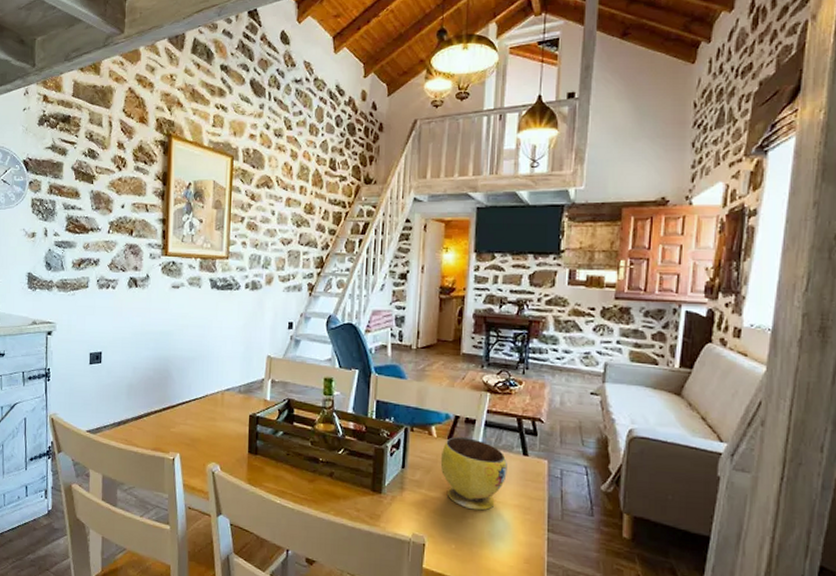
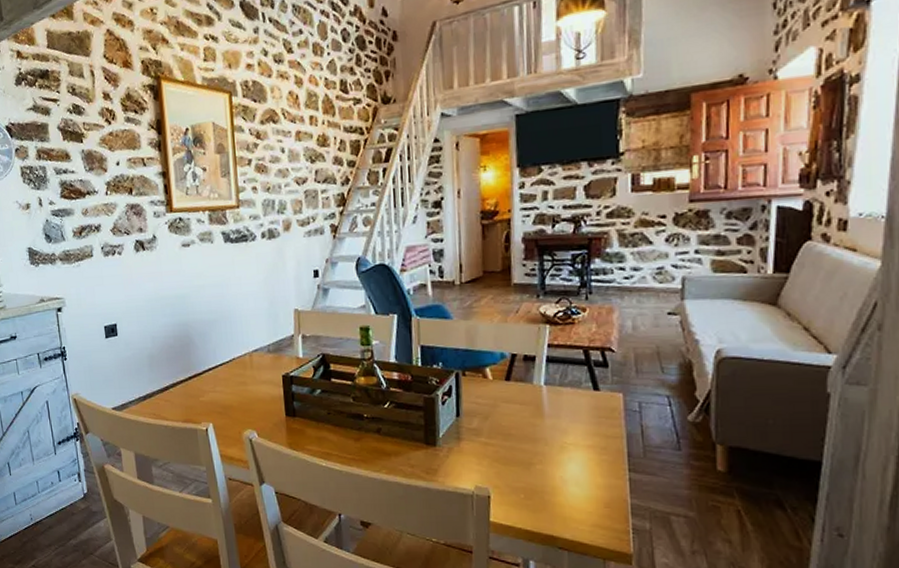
bowl: present [440,437,507,511] -> none [499,377,577,455]

